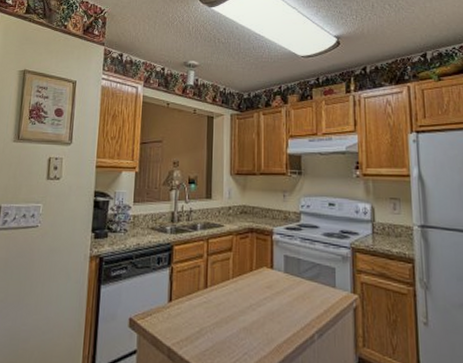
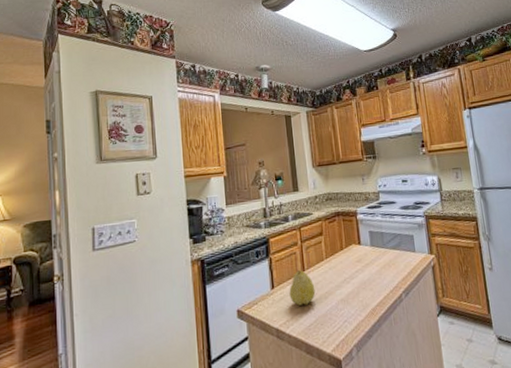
fruit: none [187,285,216,327] -> present [289,269,316,306]

